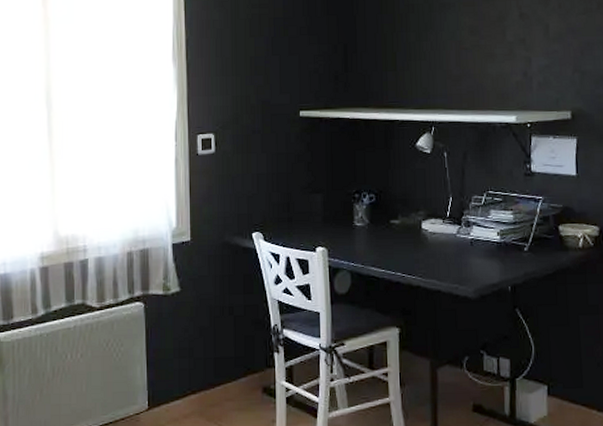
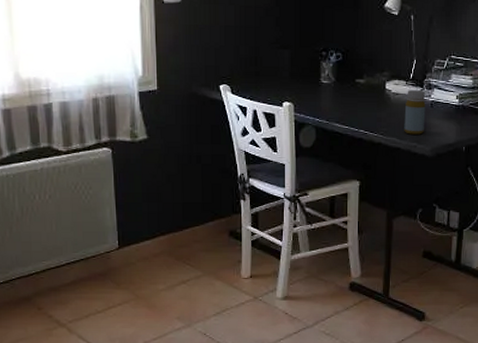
bottle: none [443,228,466,276] -> present [404,90,426,135]

